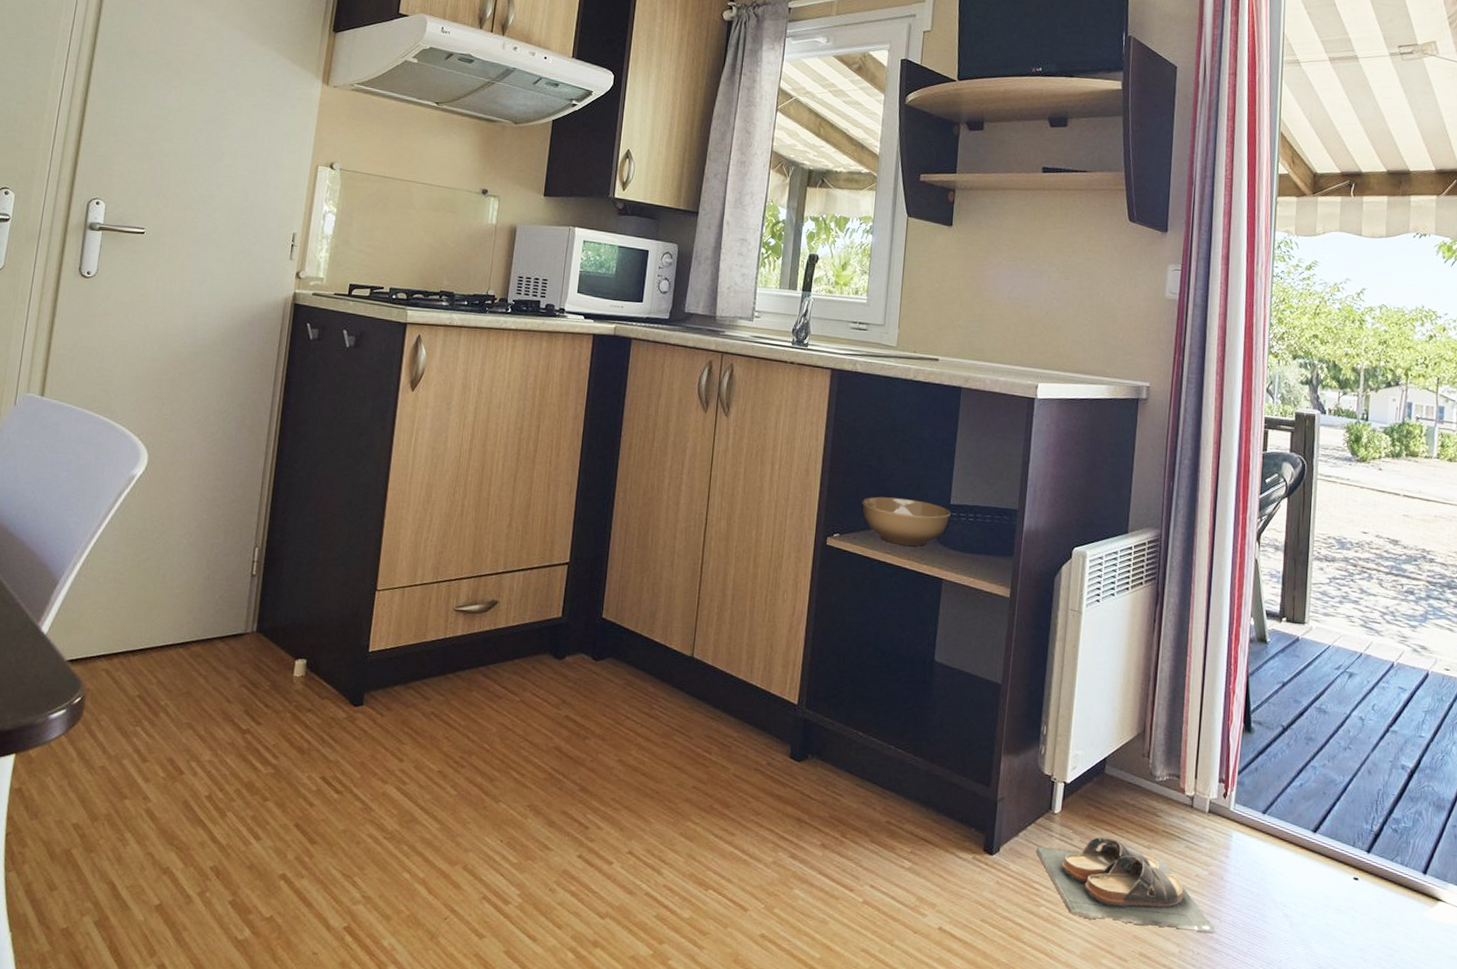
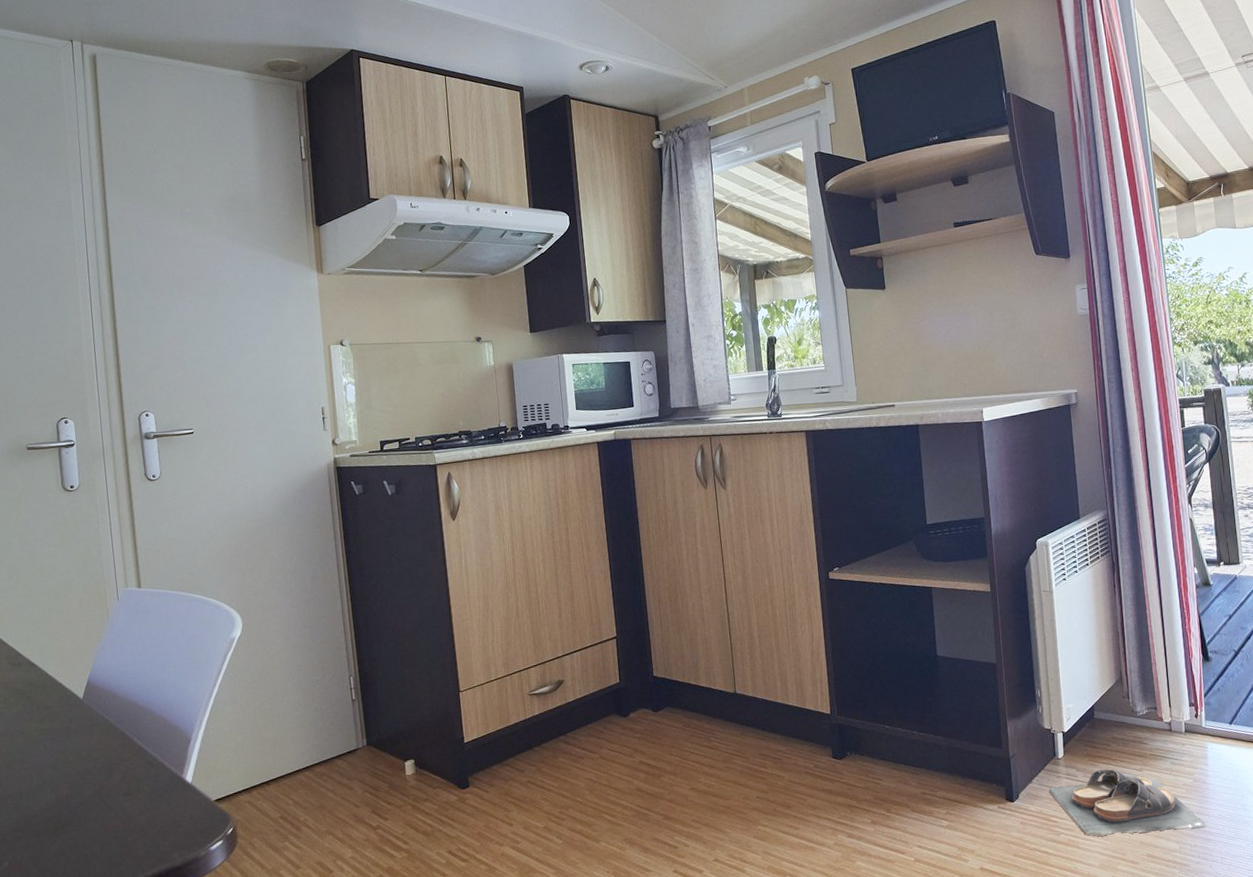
bowl: present [862,496,952,546] -> none [852,526,930,567]

